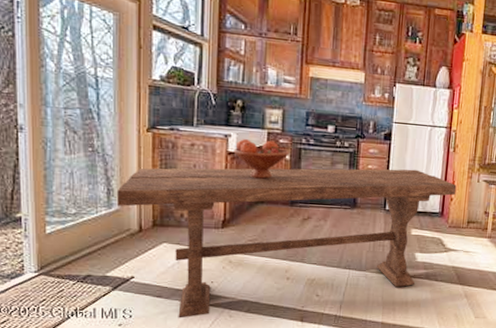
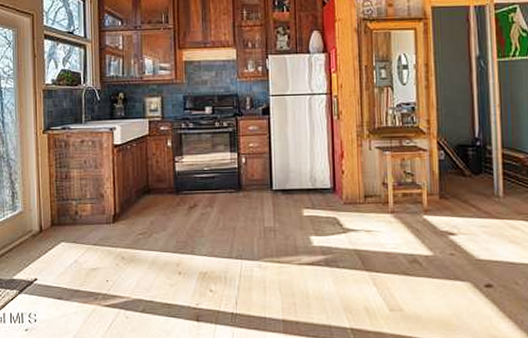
dining table: present [116,167,457,318] -> none [20,143,347,321]
fruit bowl: present [233,139,290,179] -> none [119,128,171,169]

